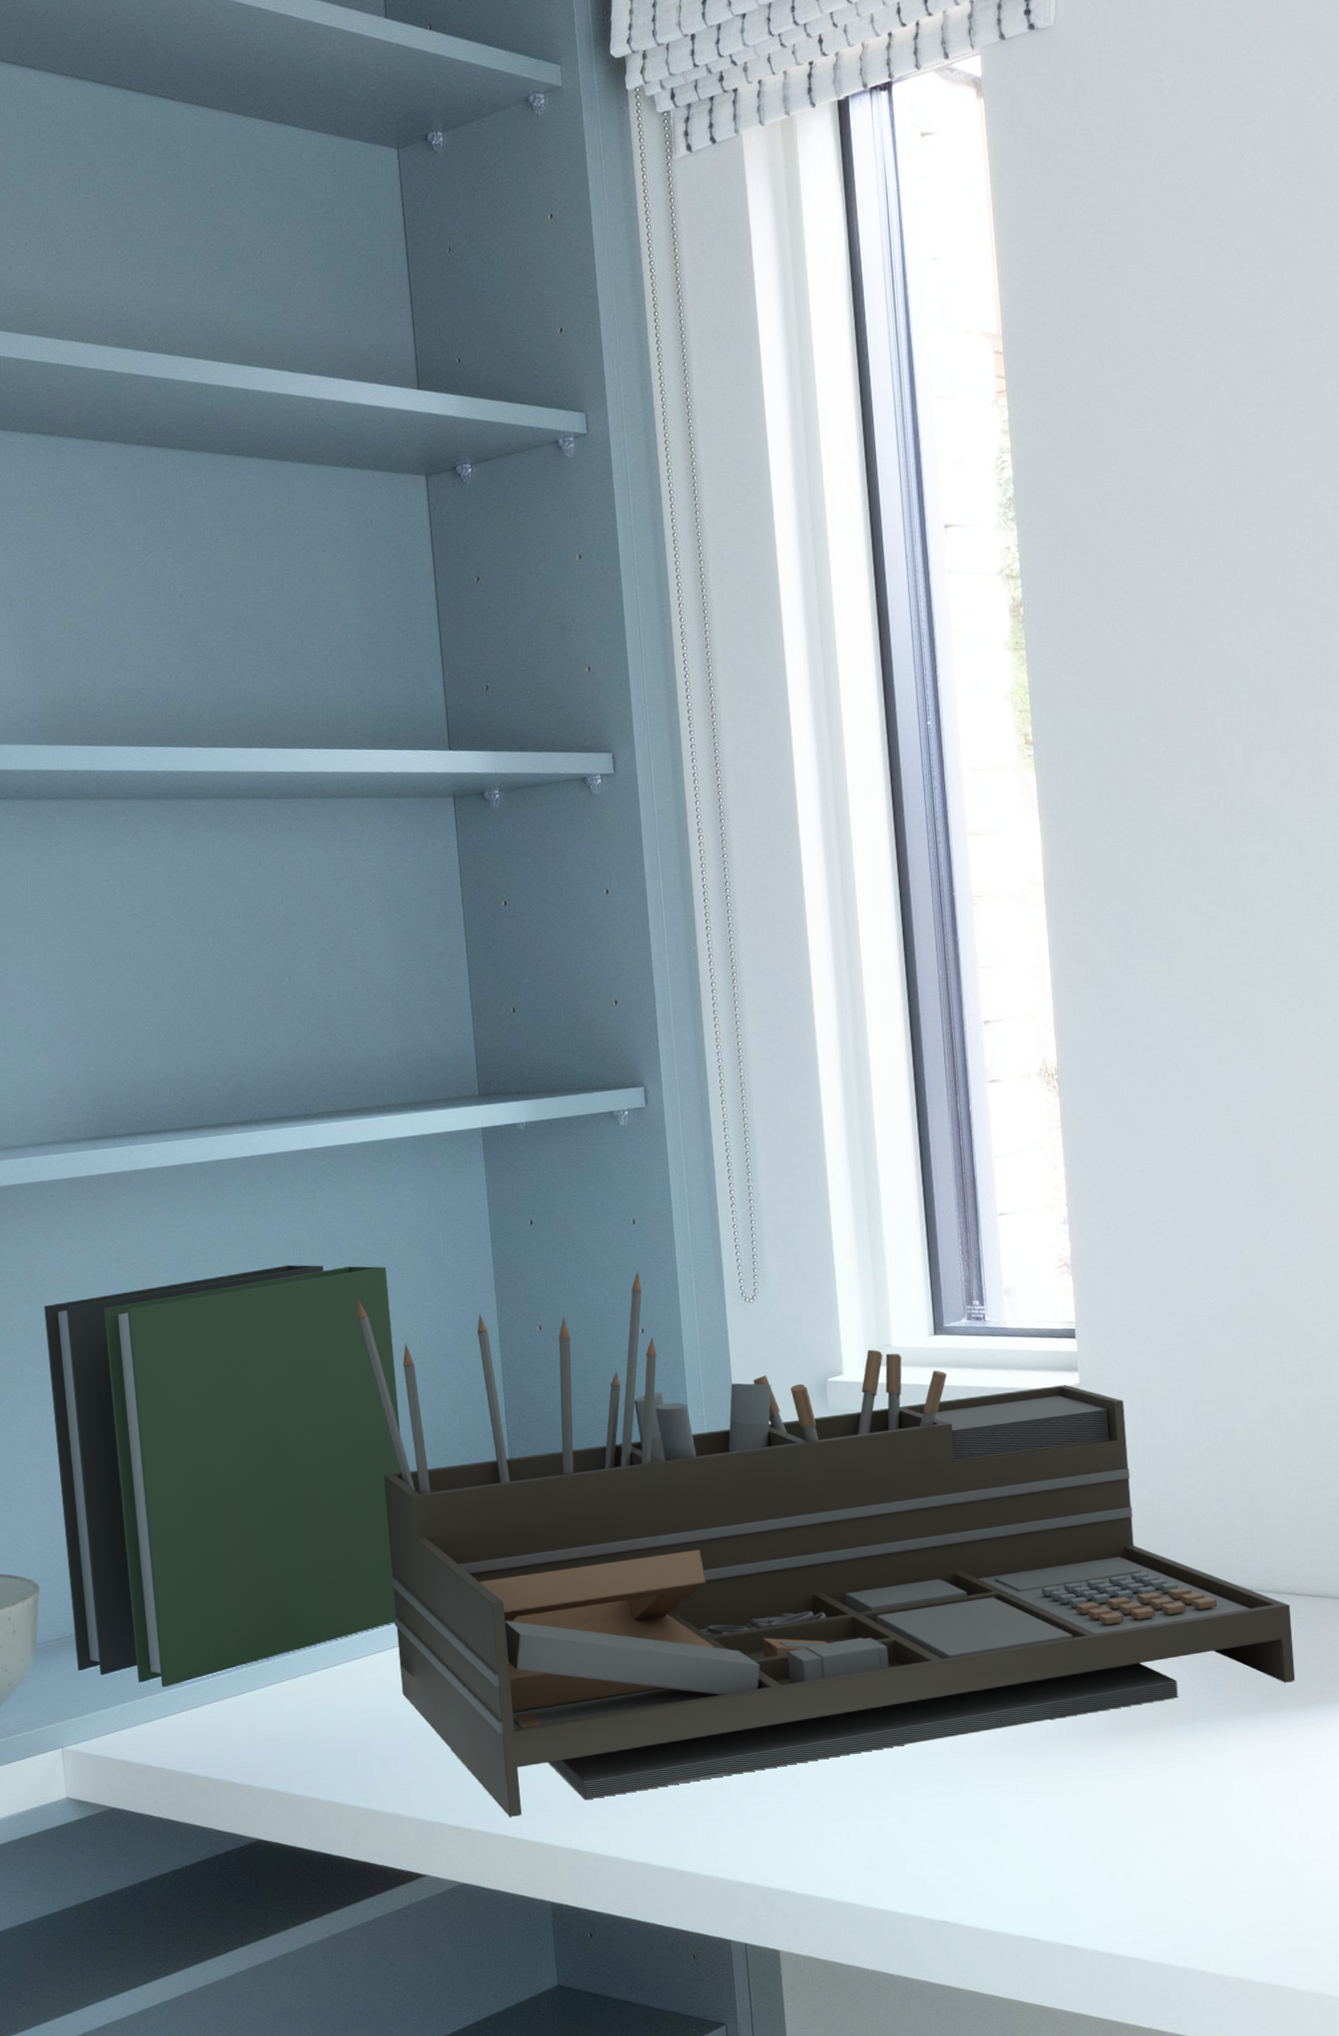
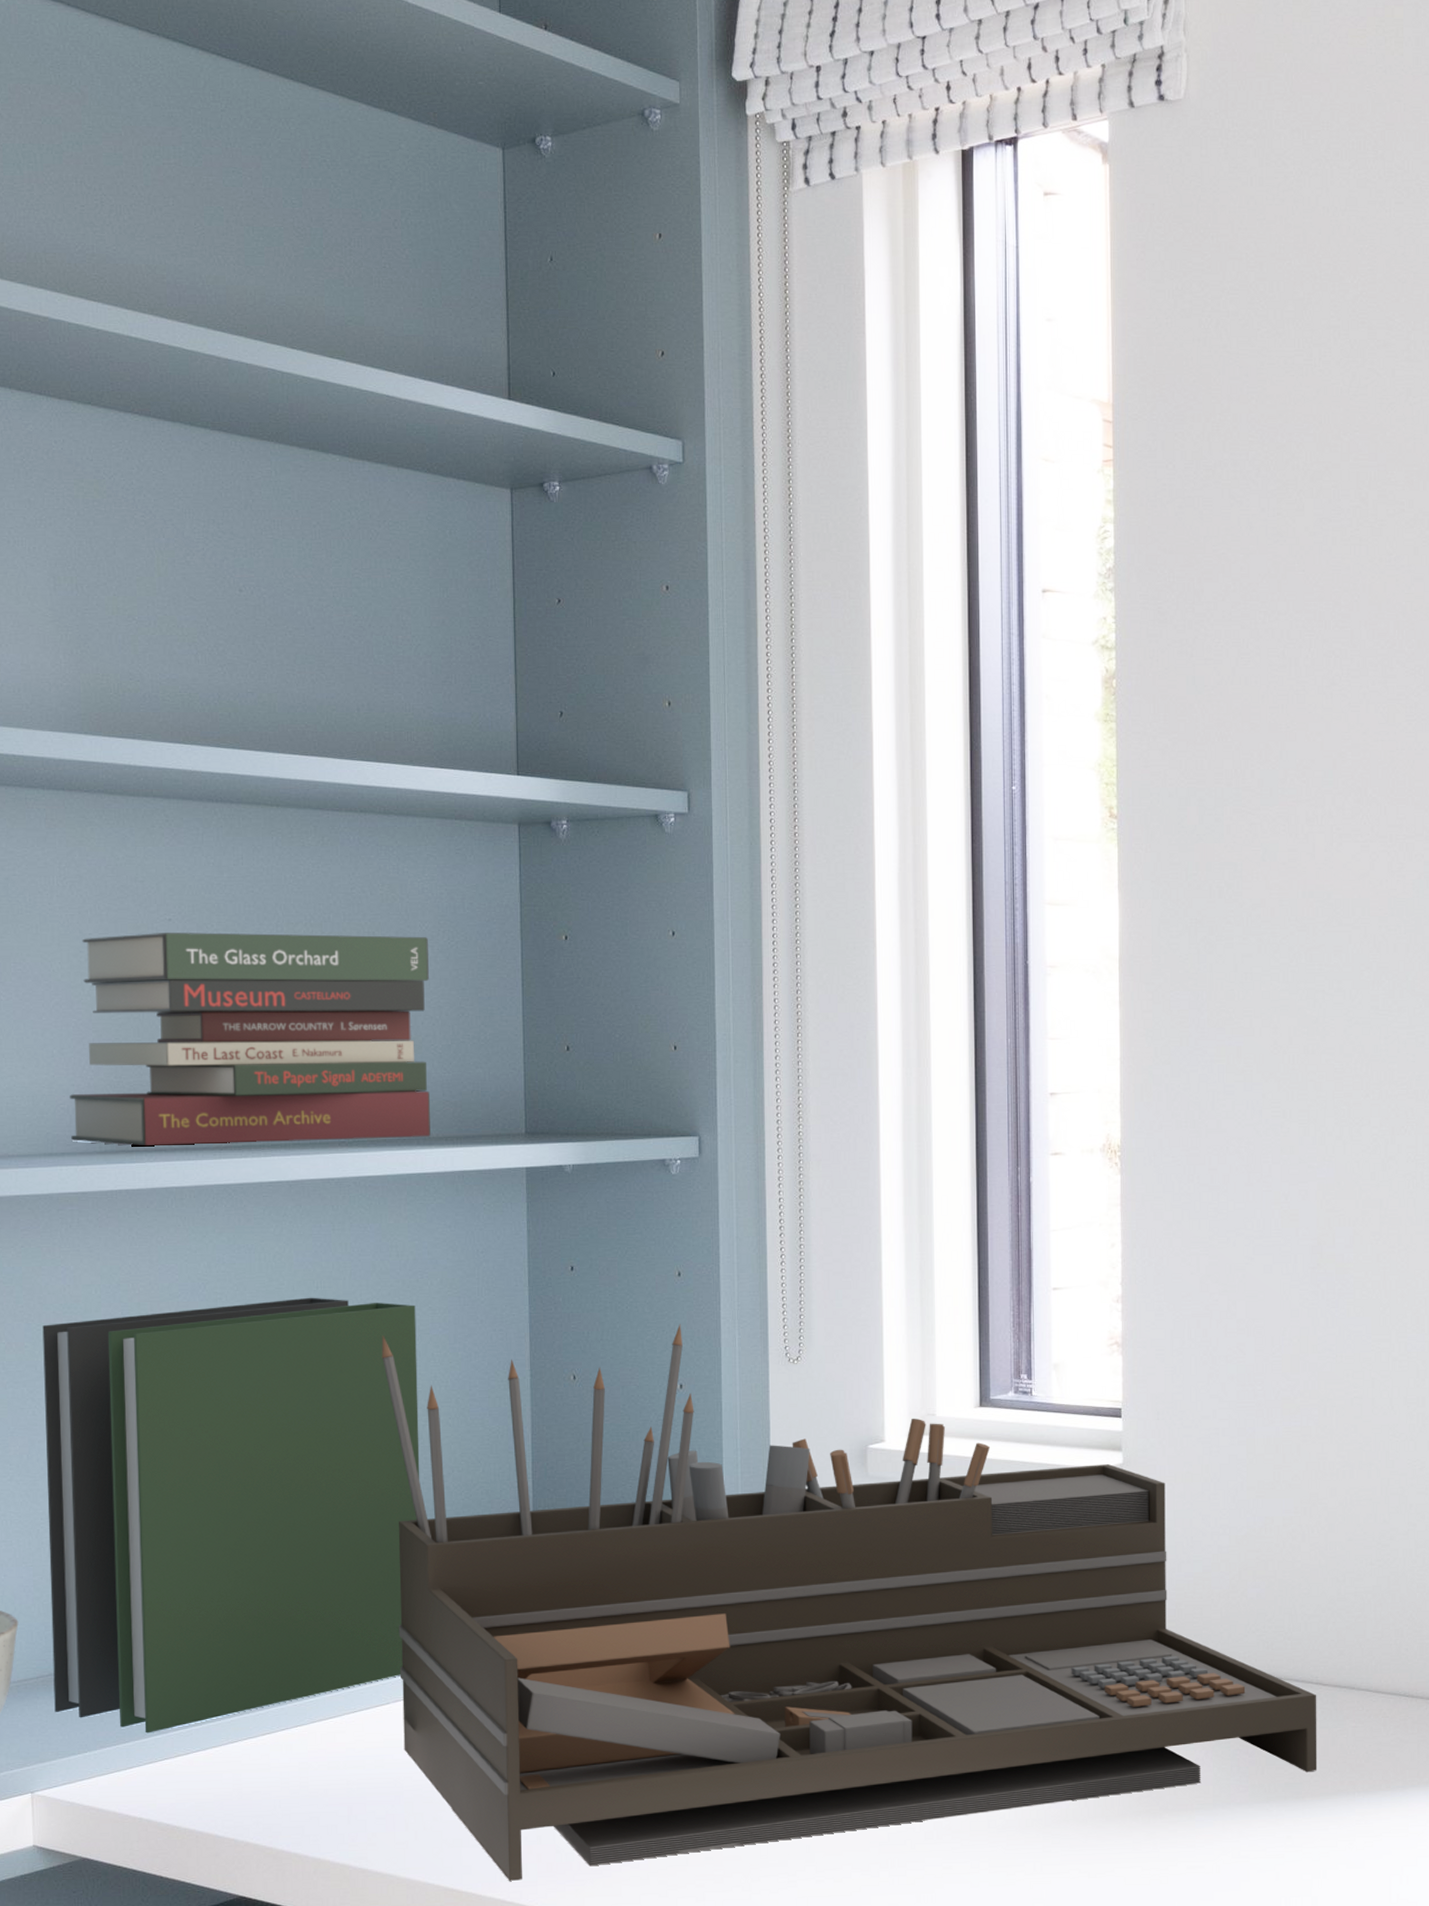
books: none [55,913,390,1131] -> present [70,932,431,1146]

